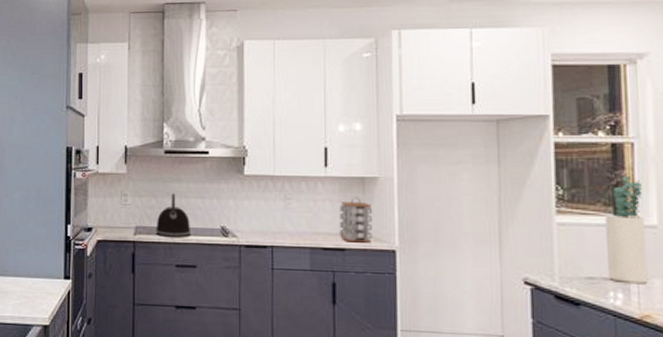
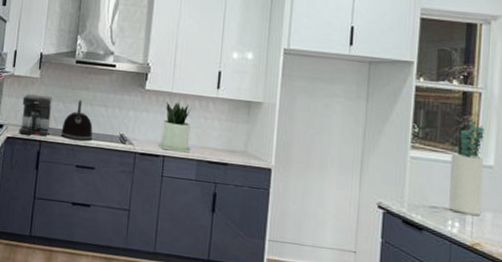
coffee maker: none [110,192,143,237] -> present [19,94,53,137]
planter: none [264,185,302,242] -> present [158,102,191,153]
spice rack: present [338,196,373,243] -> none [223,117,256,160]

